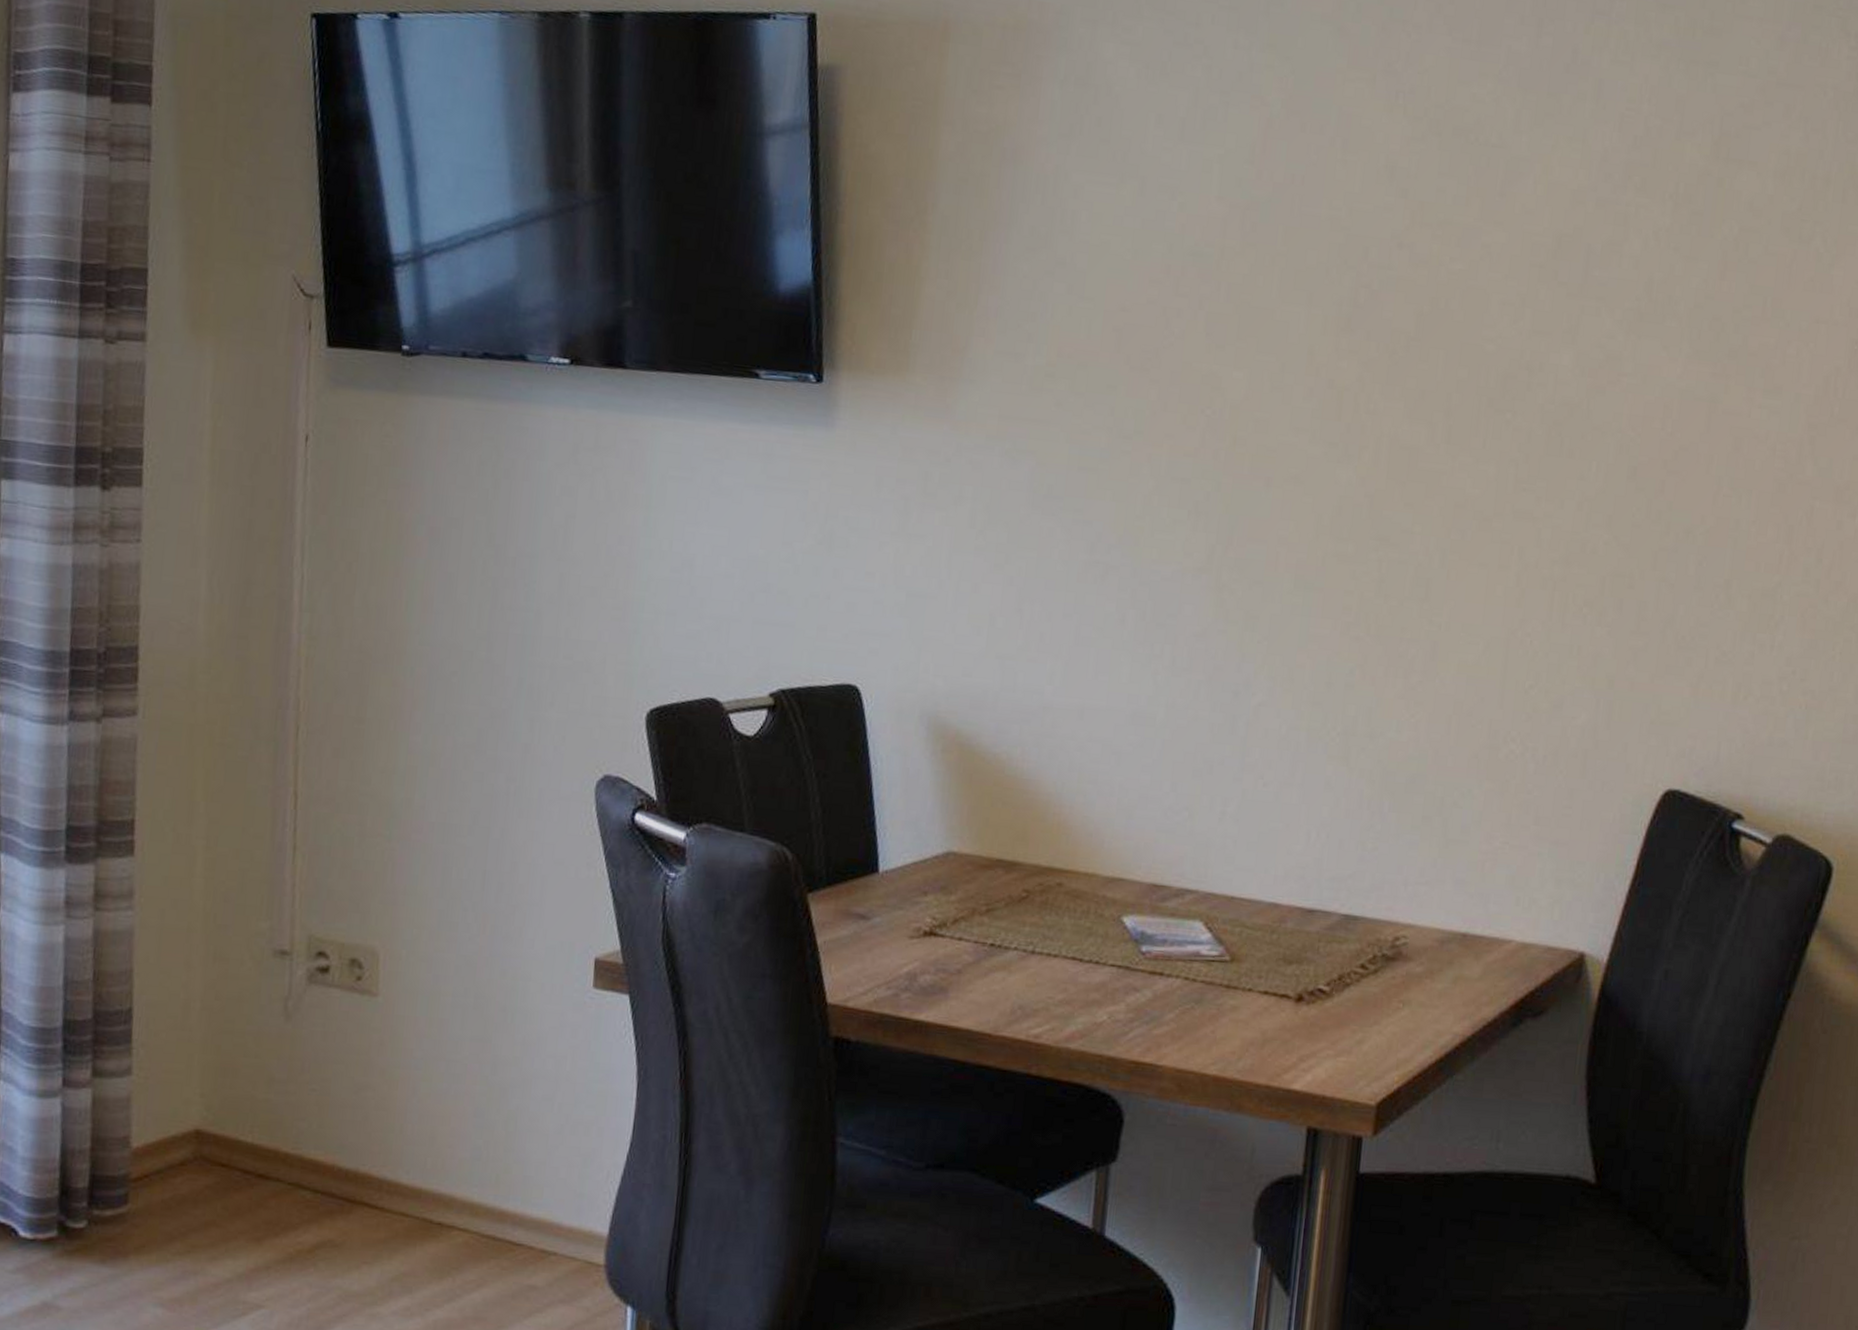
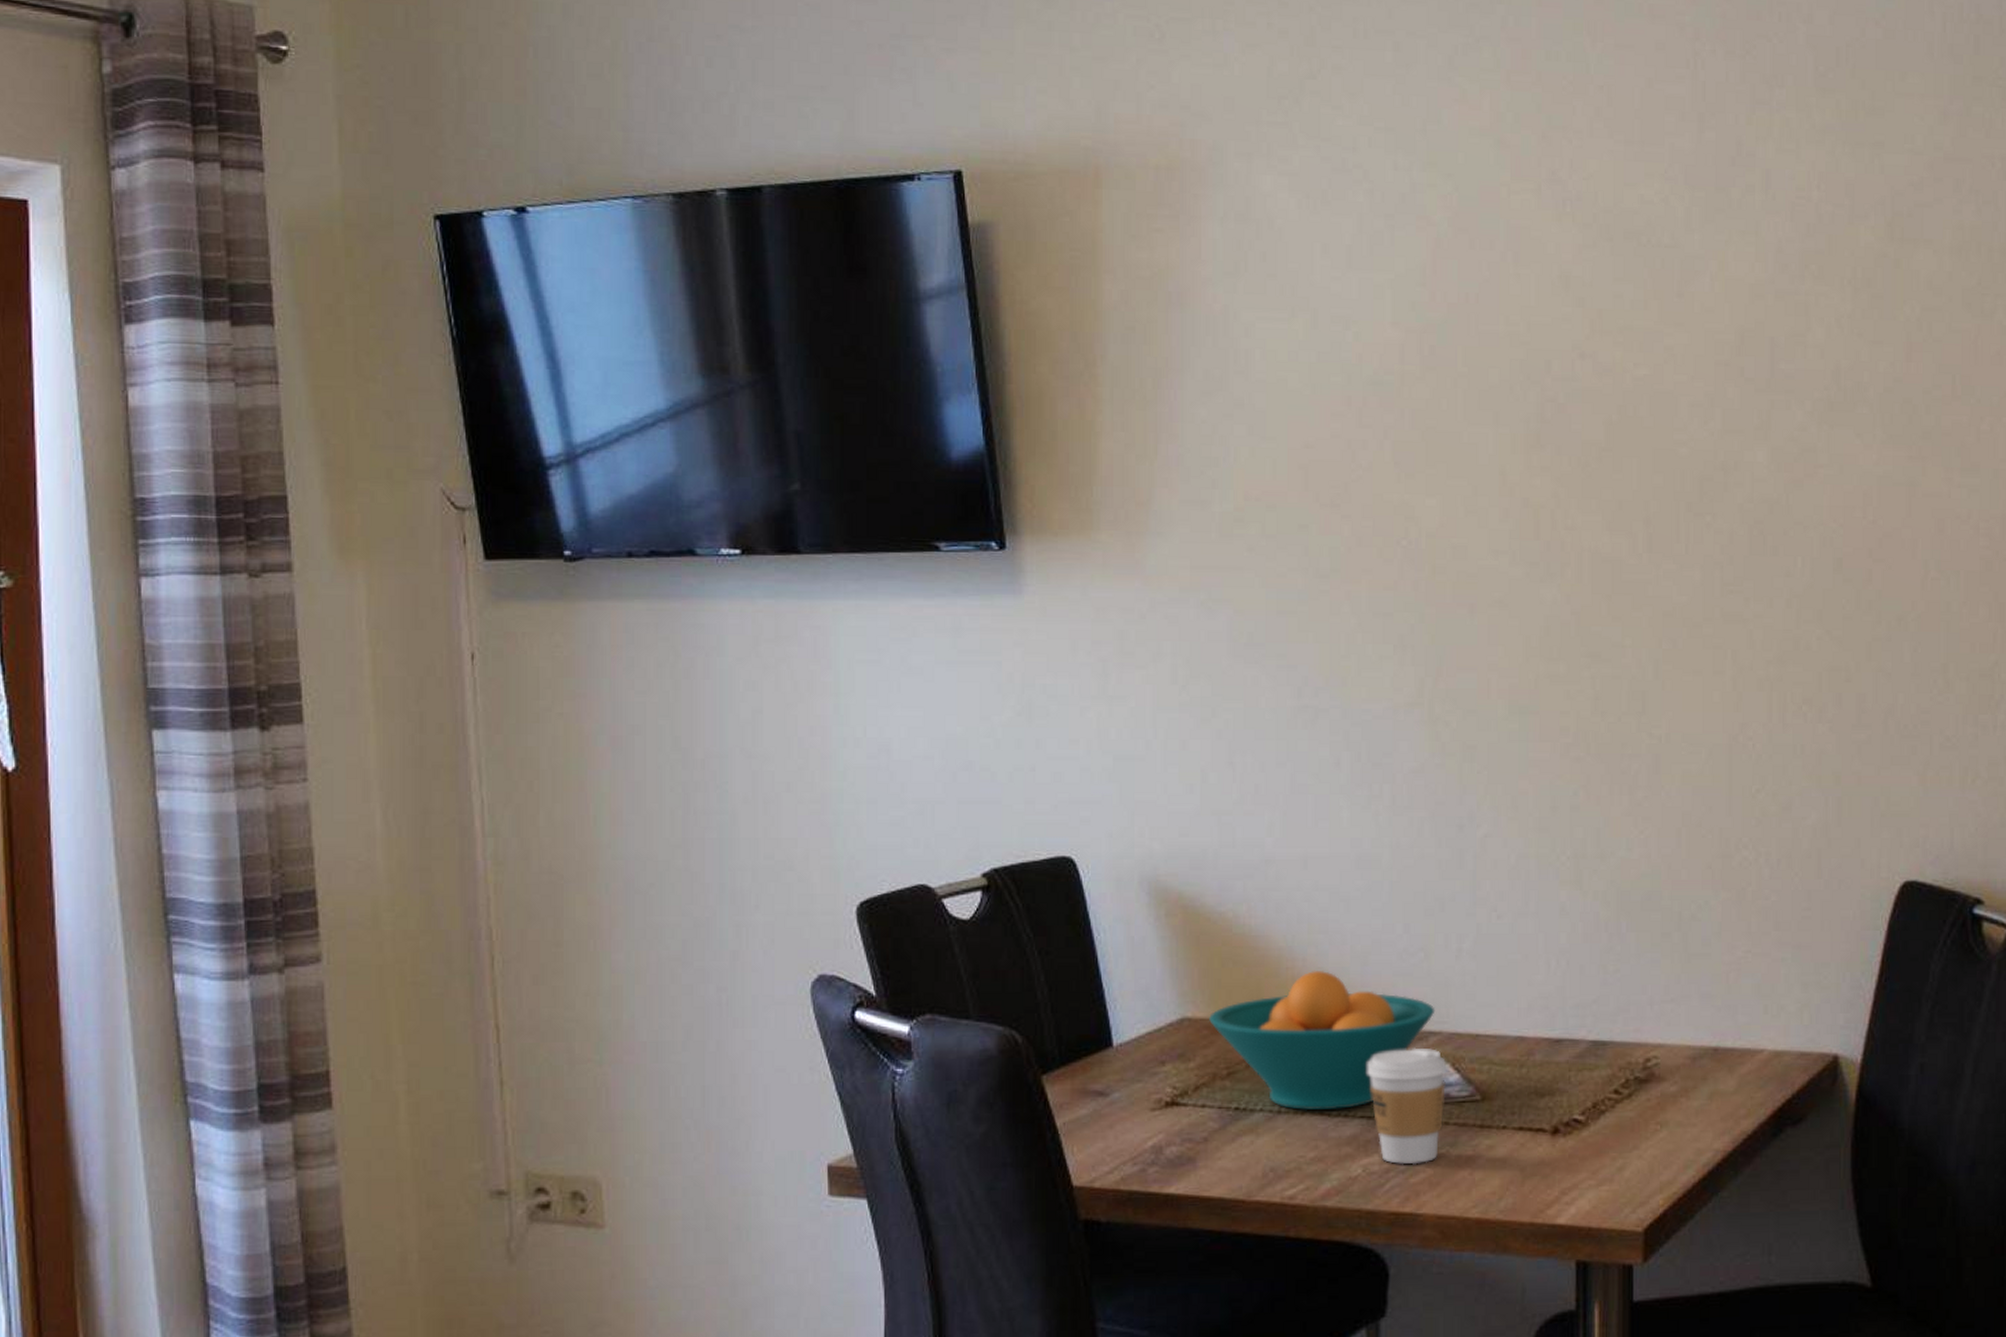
fruit bowl: none [974,818,1194,956] -> present [1209,970,1435,1111]
coffee cup: none [1121,903,1200,1017] -> present [1367,1047,1447,1165]

